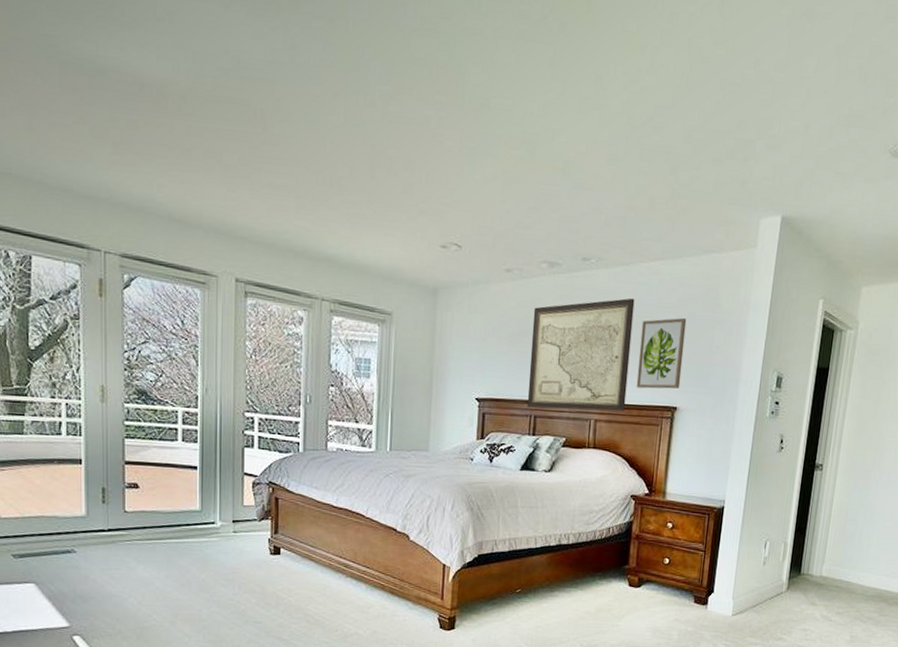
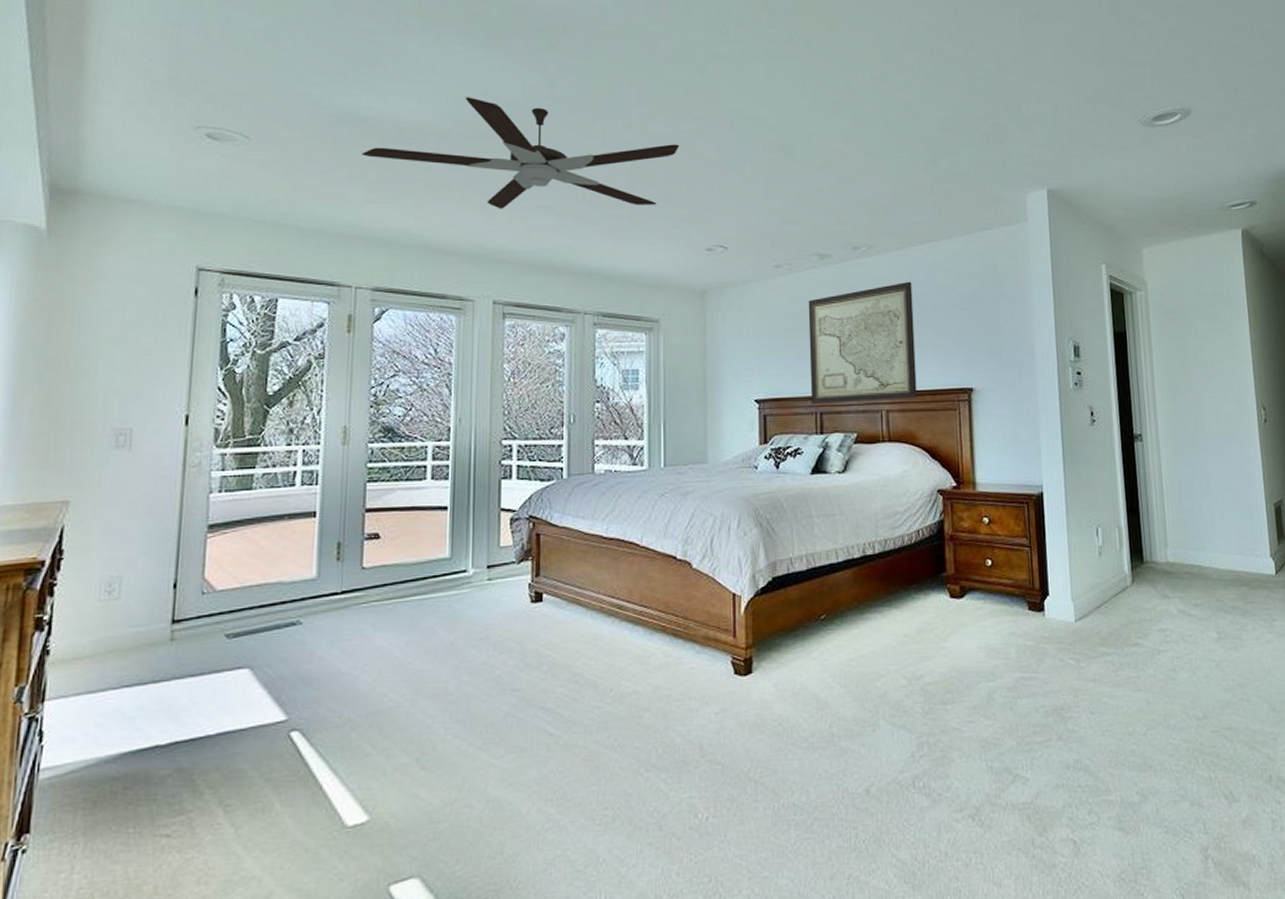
ceiling fan: none [102,54,422,195] -> present [361,97,680,209]
wall art: present [636,318,687,389] -> none [922,296,973,372]

